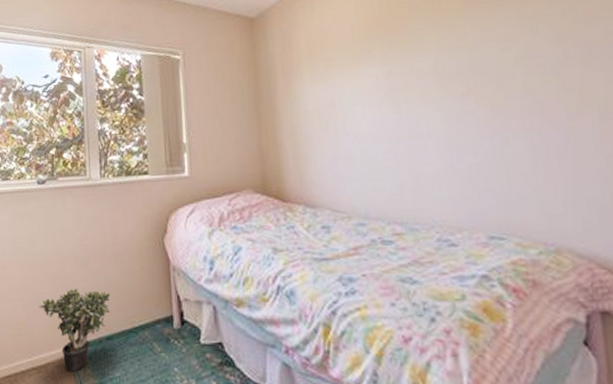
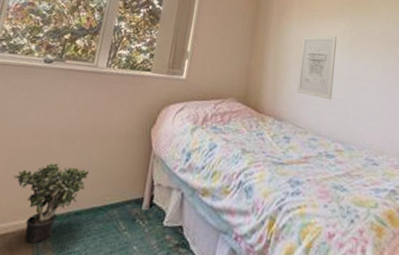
wall art: none [321,88,376,172] -> present [297,36,337,100]

